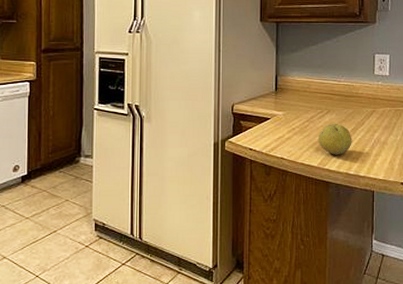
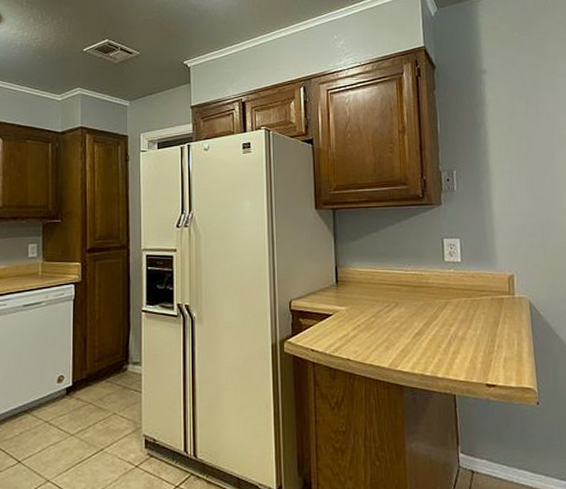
fruit: present [318,123,352,155] -> none [387,317,426,354]

